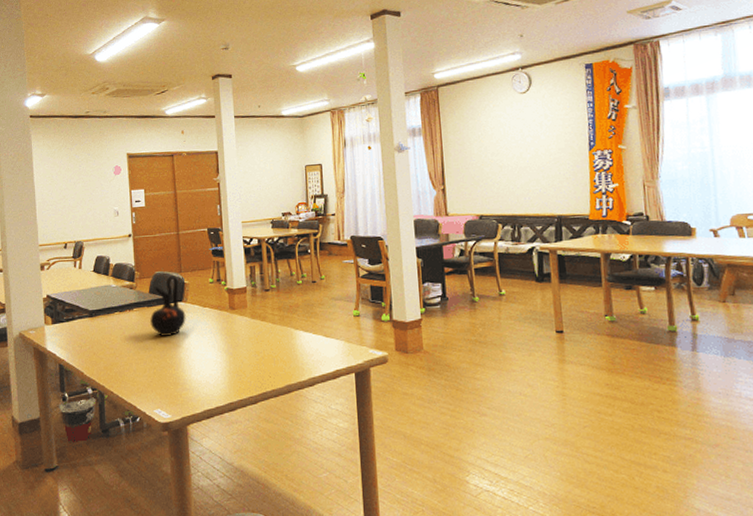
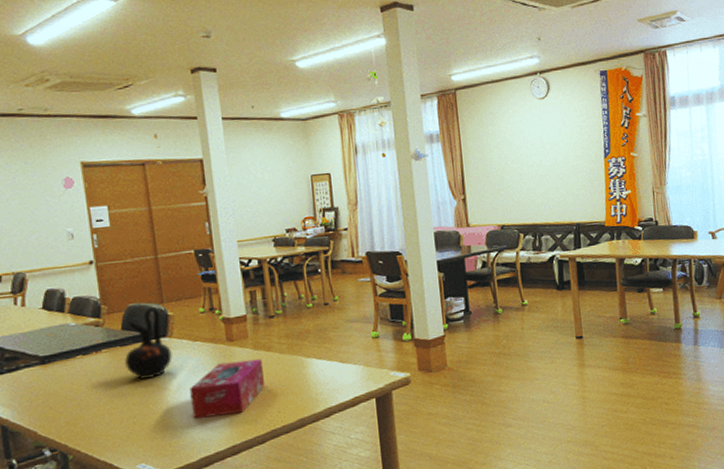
tissue box: none [198,327,260,375] -> present [189,358,266,419]

